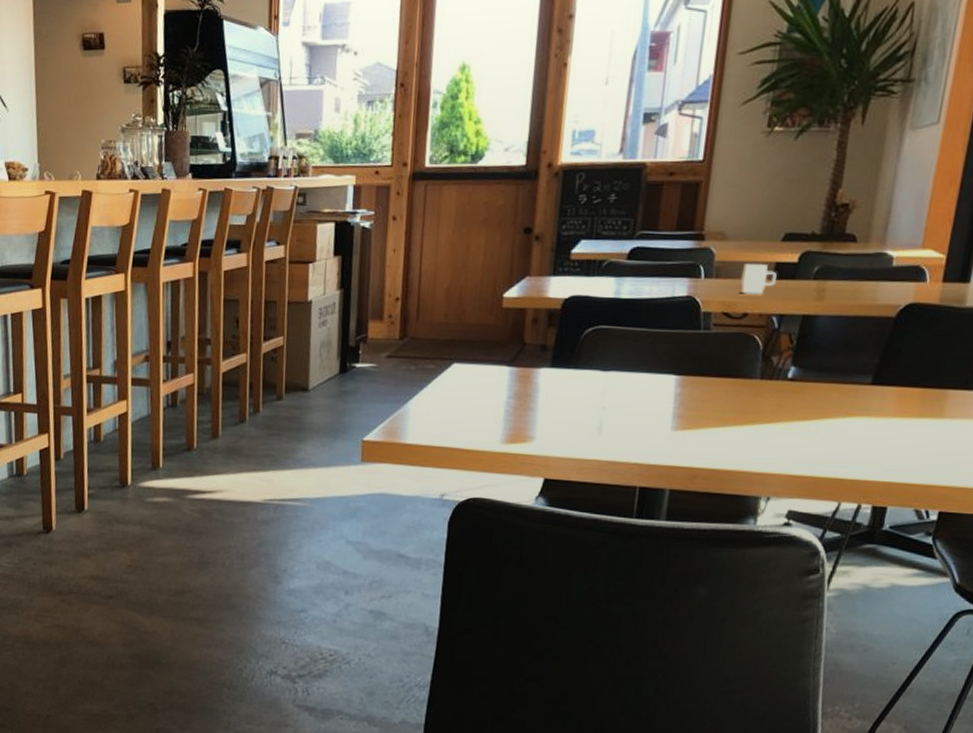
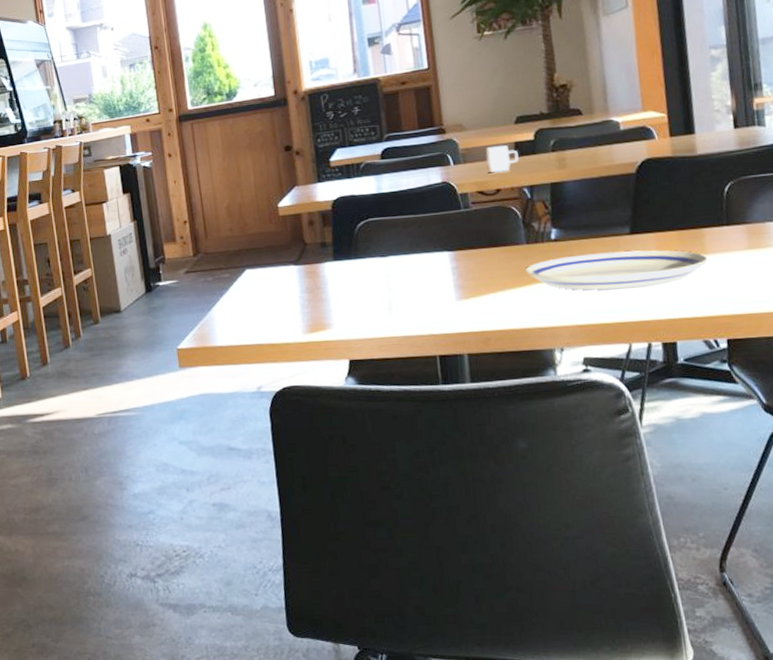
plate: none [752,399,944,445] -> present [525,250,708,290]

